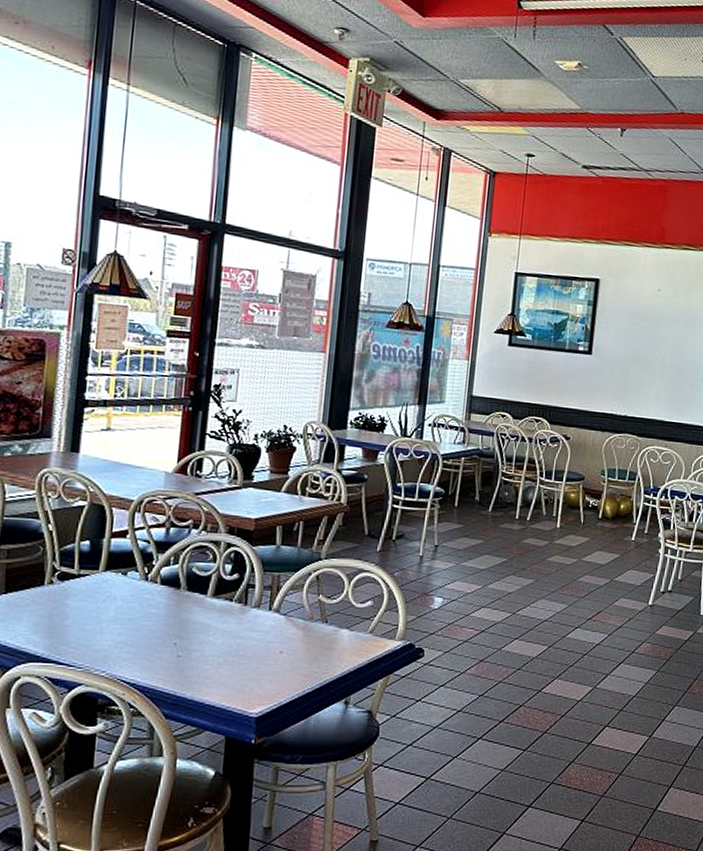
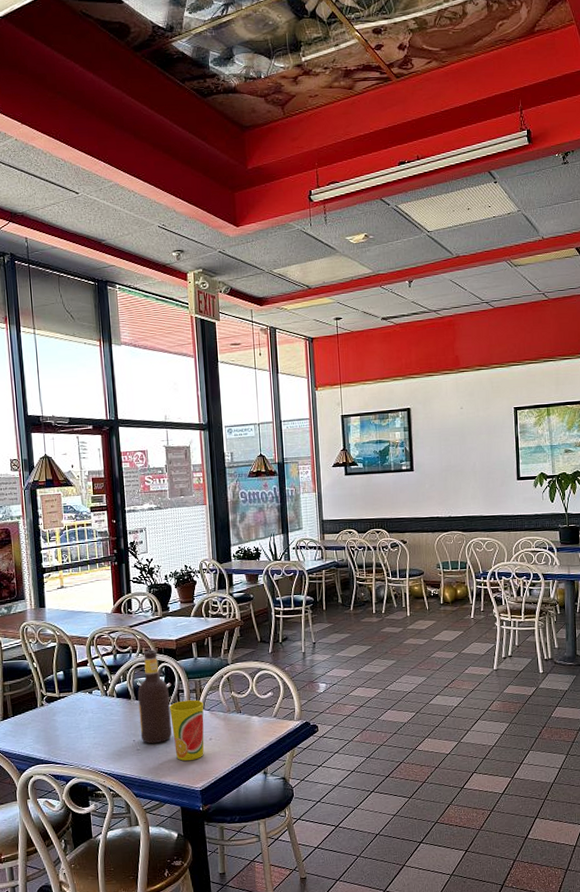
soda bottle: none [185,527,235,651] -> present [137,649,172,744]
cup: none [230,598,280,677] -> present [170,699,204,761]

